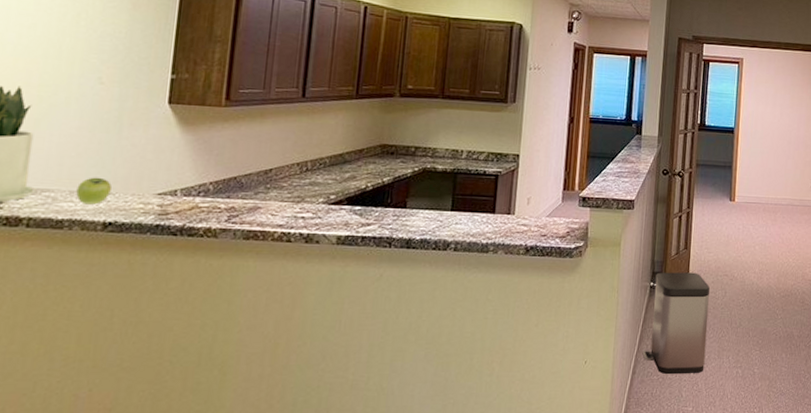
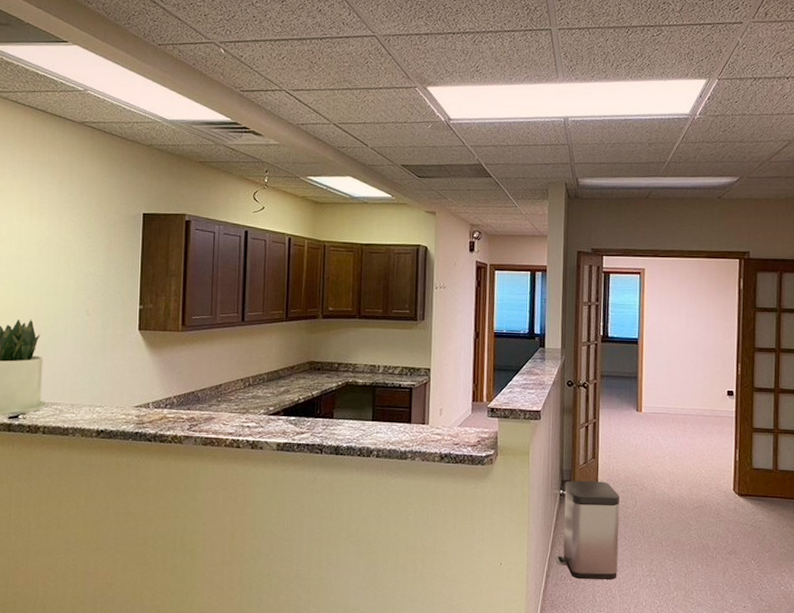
fruit: present [76,177,112,205] -> none [76,392,101,416]

